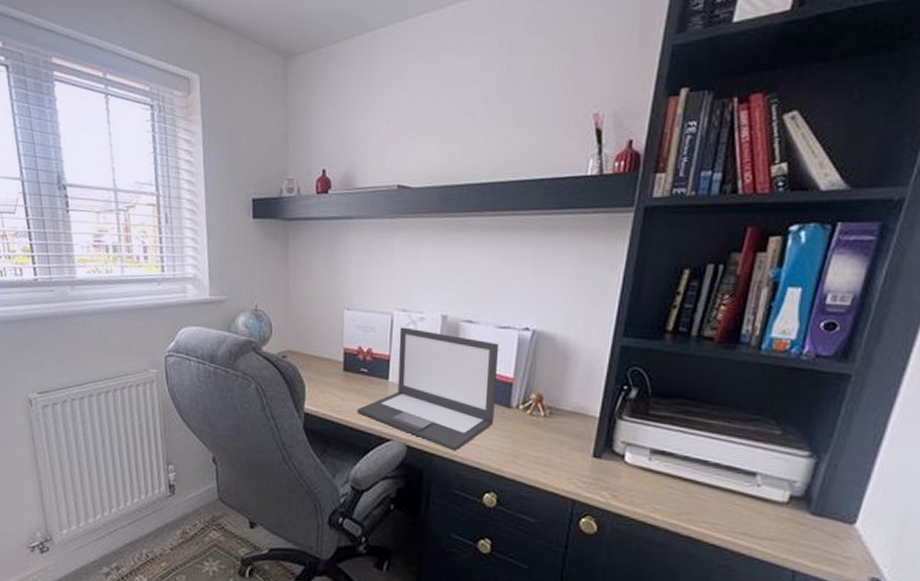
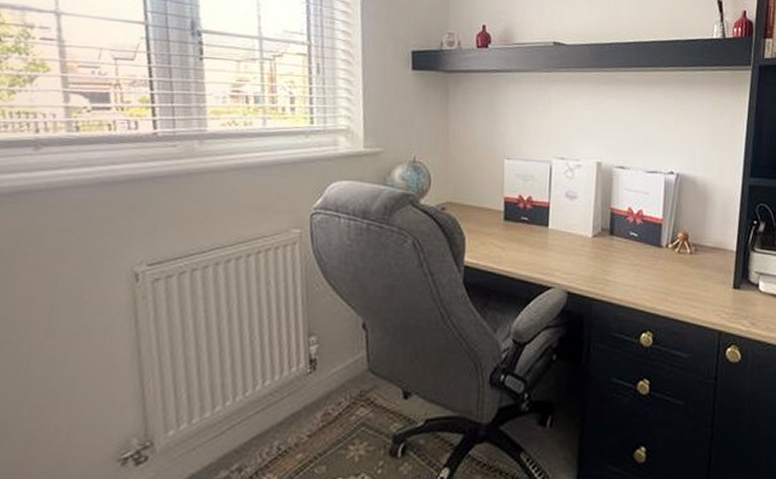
laptop: present [357,327,499,452] -> none [518,174,649,294]

